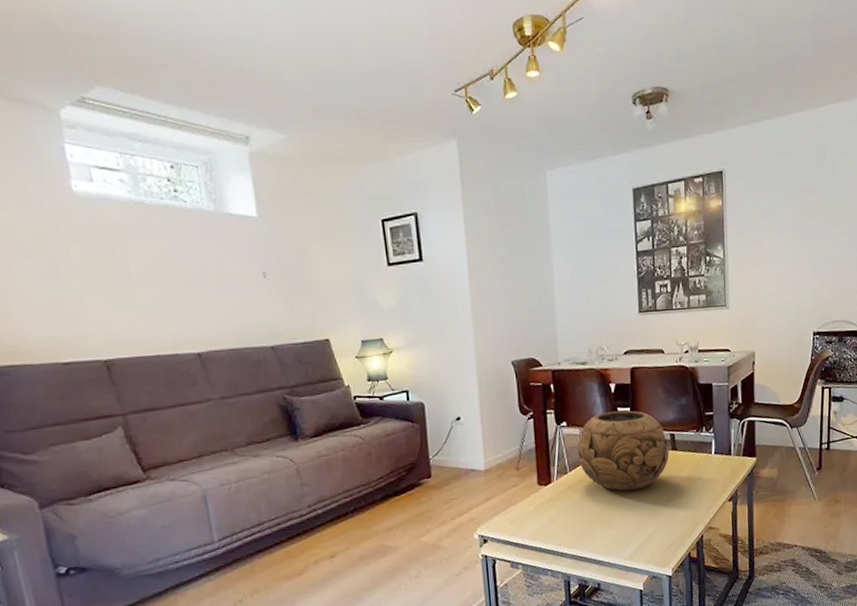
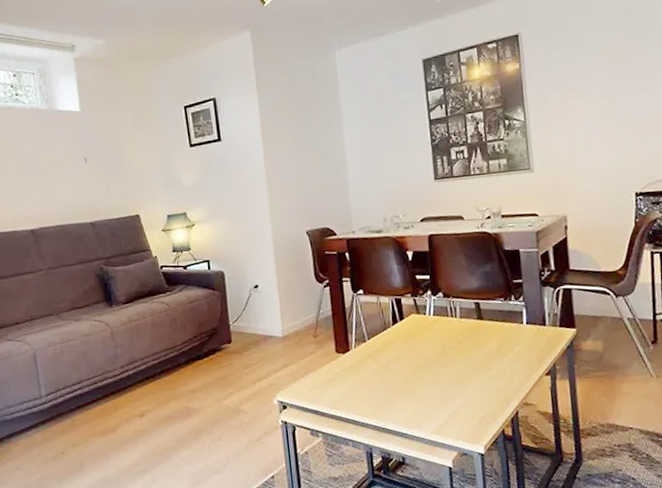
decorative bowl: present [577,410,669,492] -> none [375,278,475,362]

